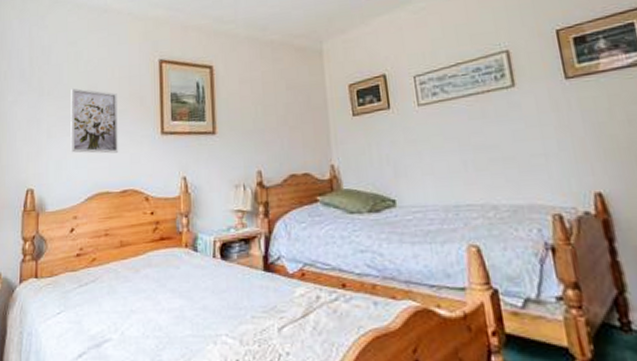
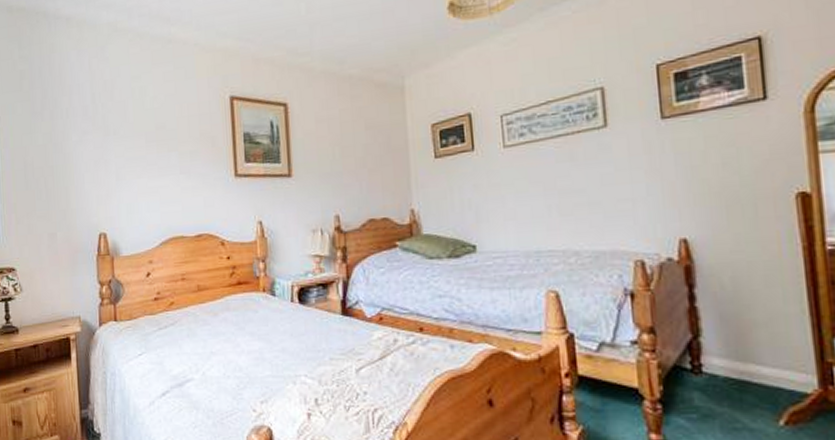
wall art: present [70,88,119,154] -> none [138,127,192,197]

